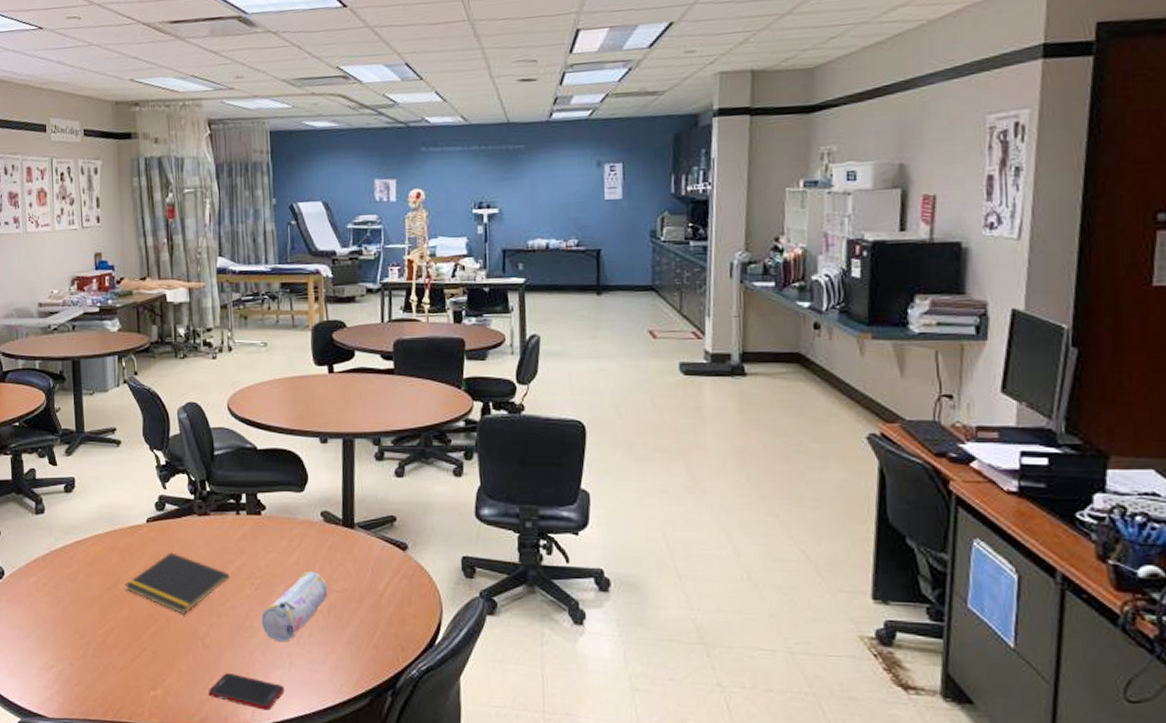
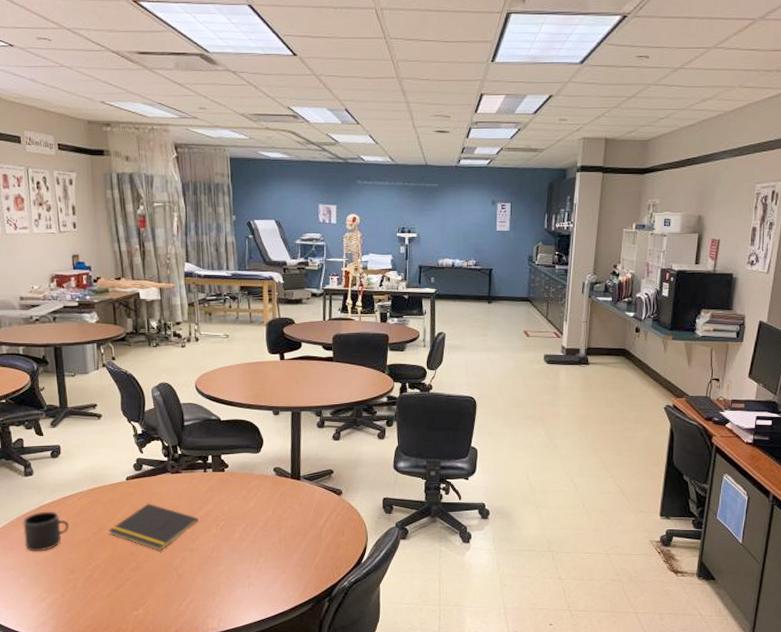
mug: none [31,557,82,608] -> present [23,511,70,552]
cell phone: present [208,673,285,711] -> none [182,594,245,619]
pencil case: present [261,571,328,643] -> none [225,513,279,568]

